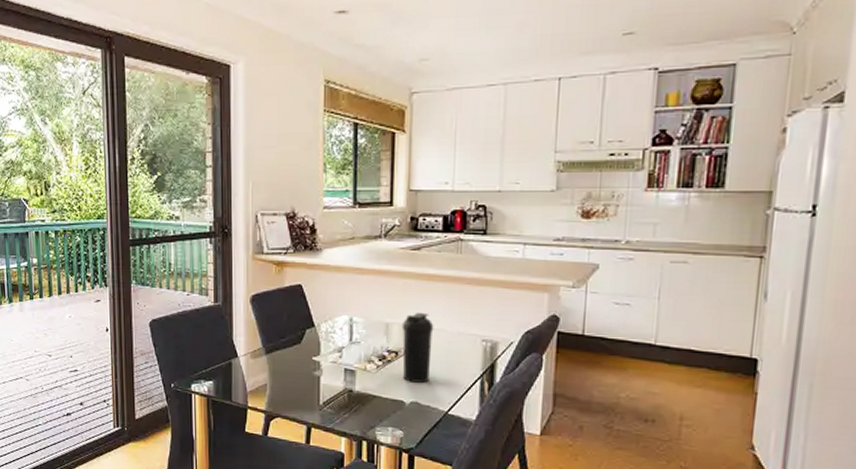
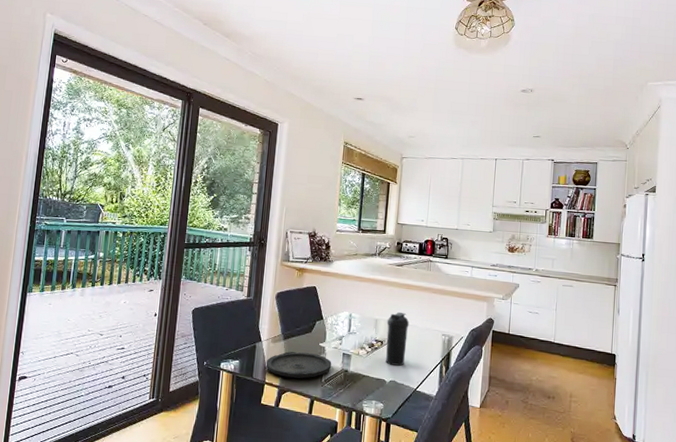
plate: none [246,369,331,401] -> present [266,352,332,379]

